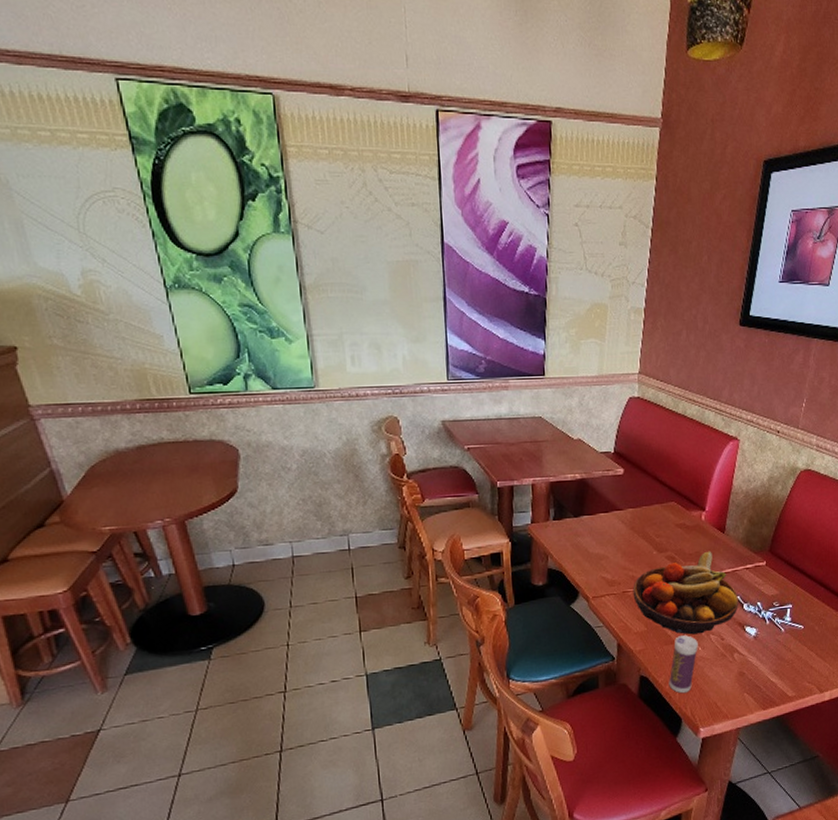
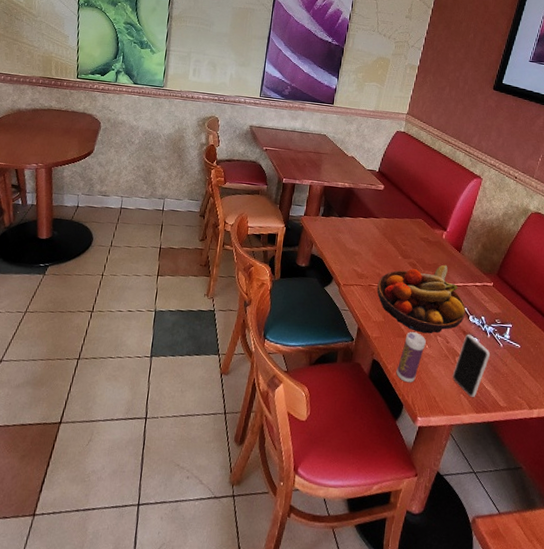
smartphone: none [732,624,772,695] -> present [452,333,491,398]

